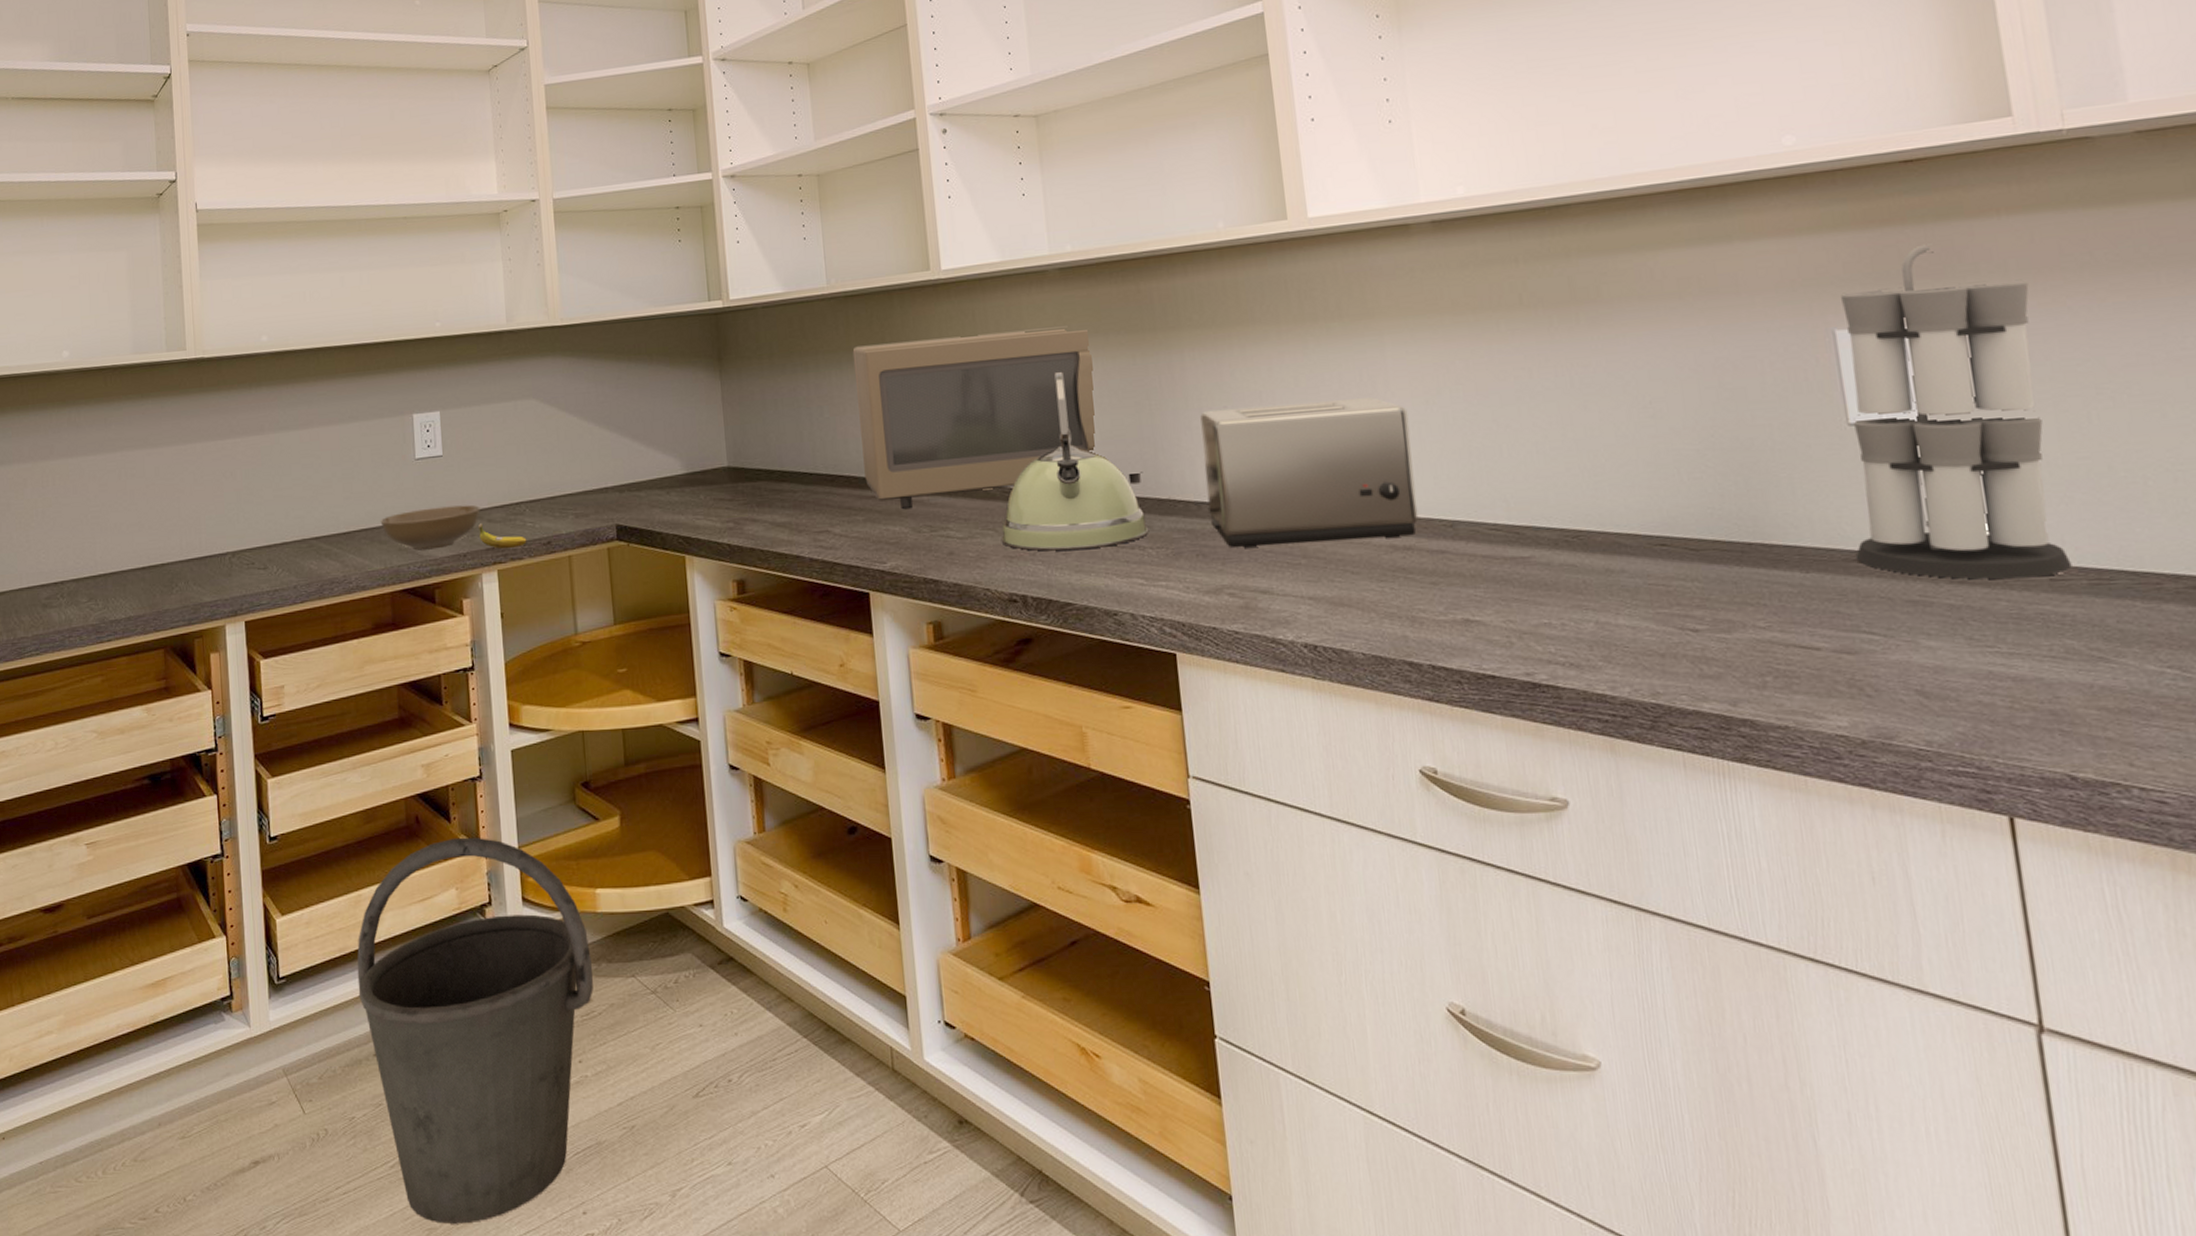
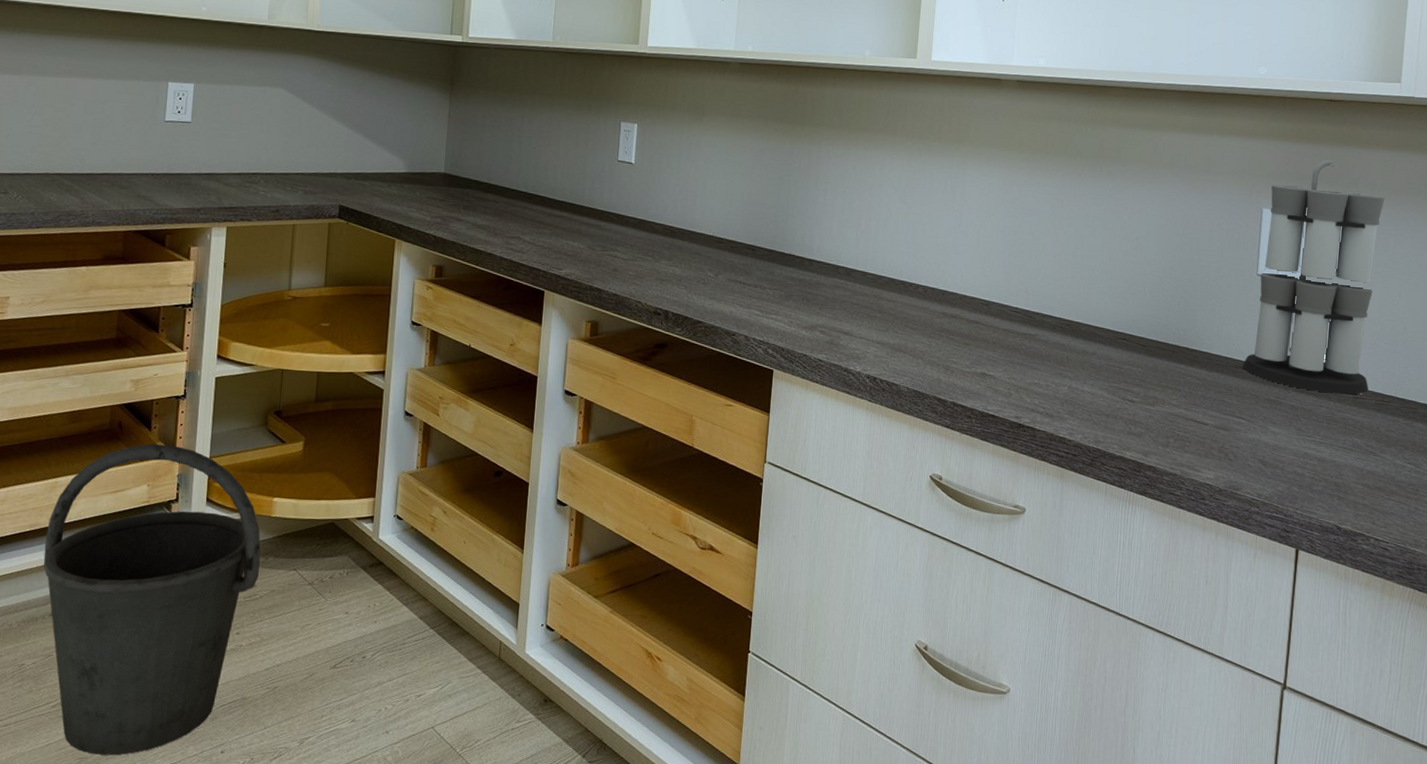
bowl: present [380,504,480,551] -> none [123,164,219,201]
fruit: present [479,523,527,549] -> none [214,185,258,211]
microwave: present [852,326,1143,510] -> none [557,94,775,239]
kettle: present [1001,372,1149,551] -> none [656,143,771,283]
toaster: present [1200,397,1419,548] -> none [817,192,973,308]

